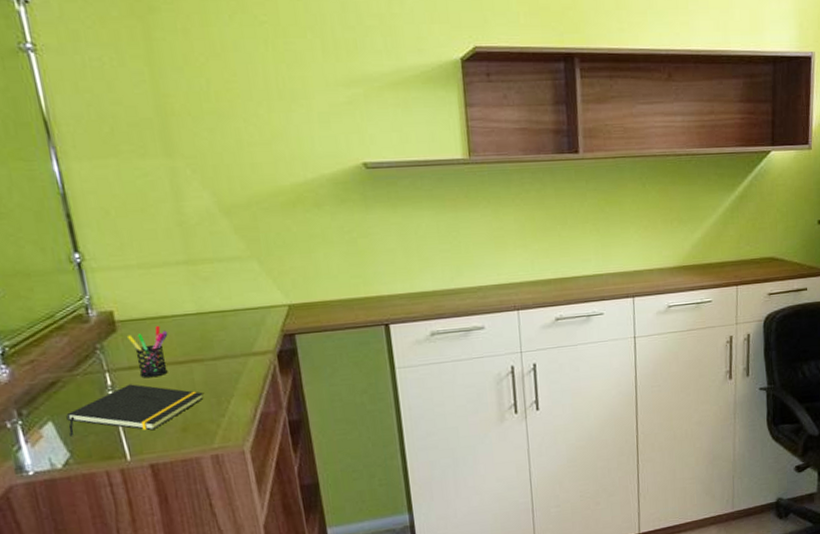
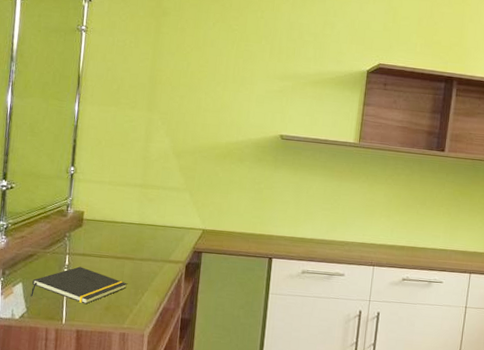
pen holder: present [128,325,168,378] -> none [88,227,116,265]

